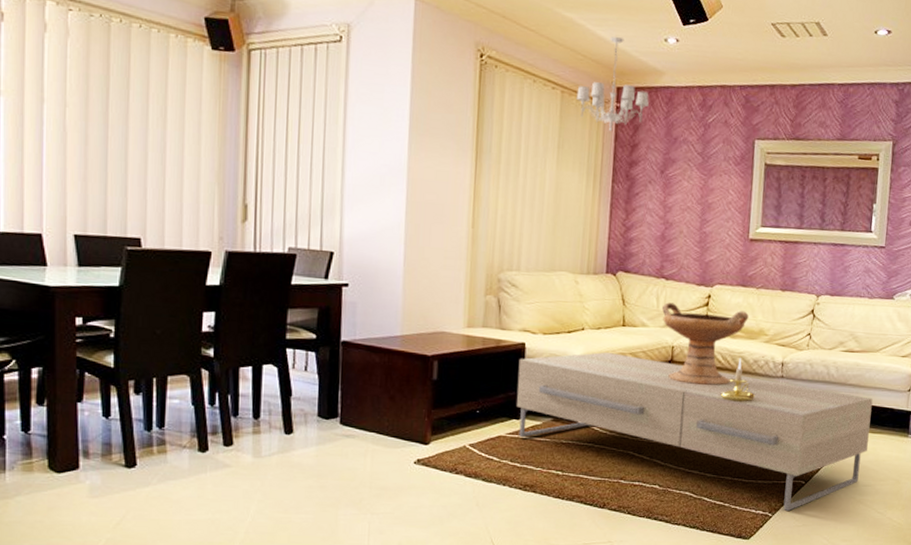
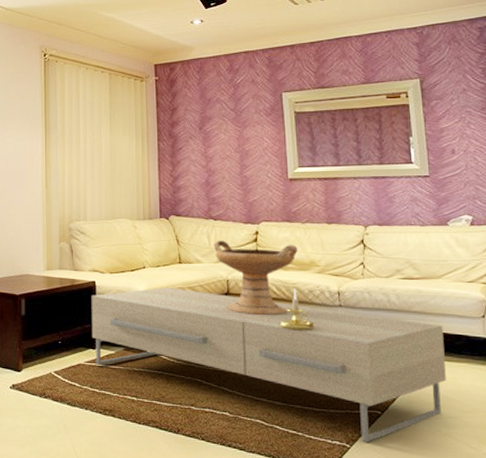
chandelier: present [576,36,649,131] -> none [121,25,183,100]

